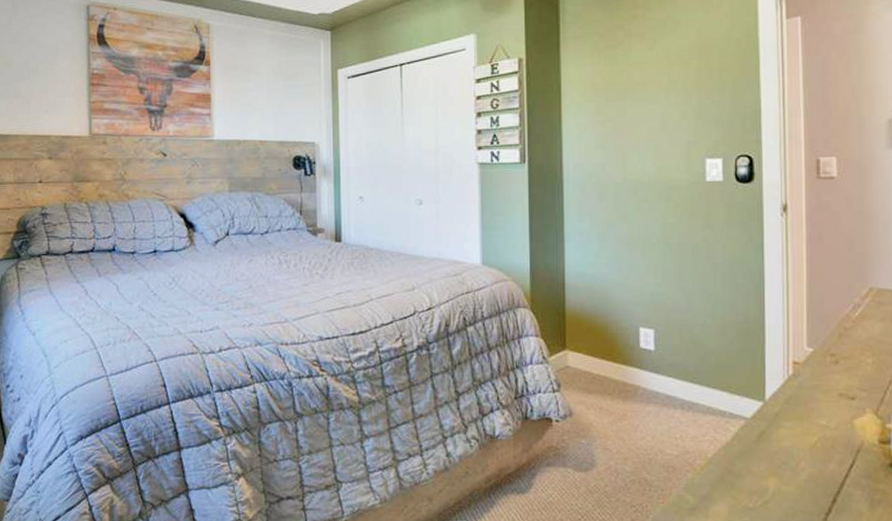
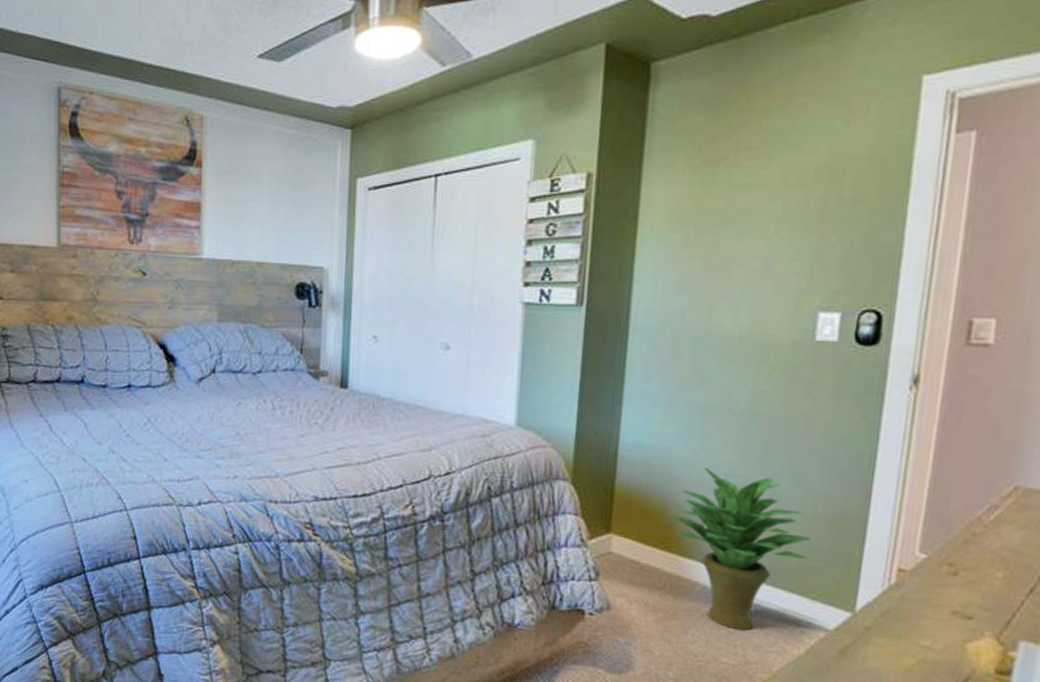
potted plant: none [609,289,724,425] -> present [667,468,812,631]

